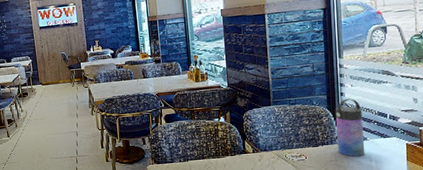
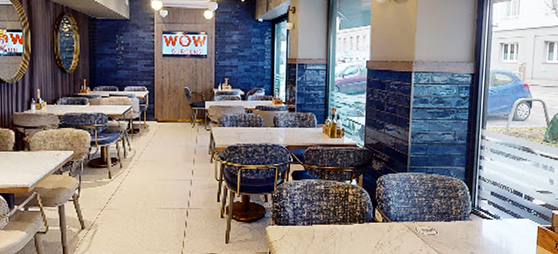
water bottle: present [335,98,365,157] -> none [470,173,499,235]

